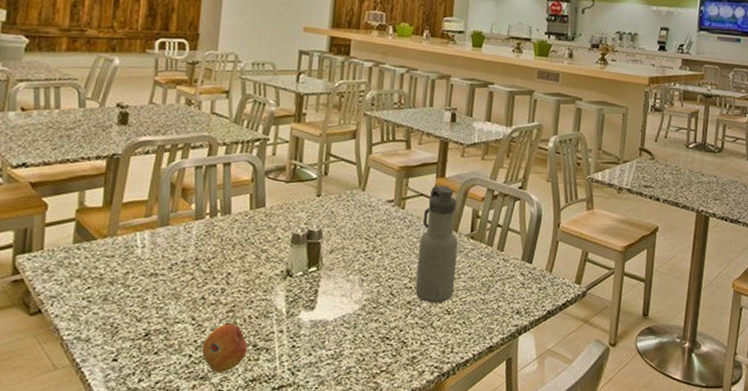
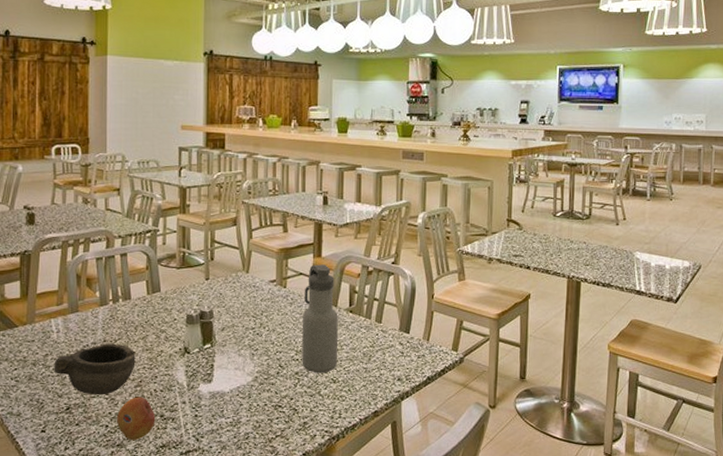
bowl: none [134,262,231,321] -> present [54,343,136,395]

